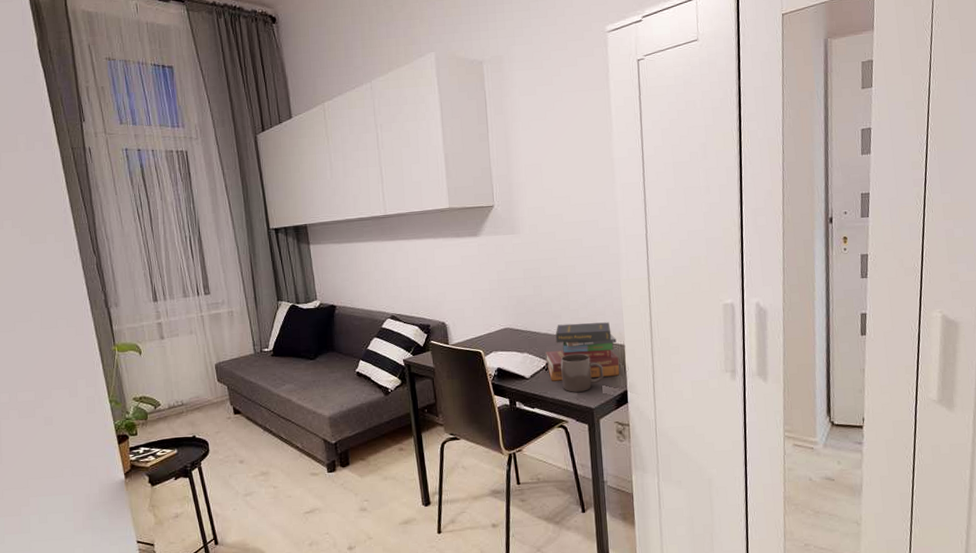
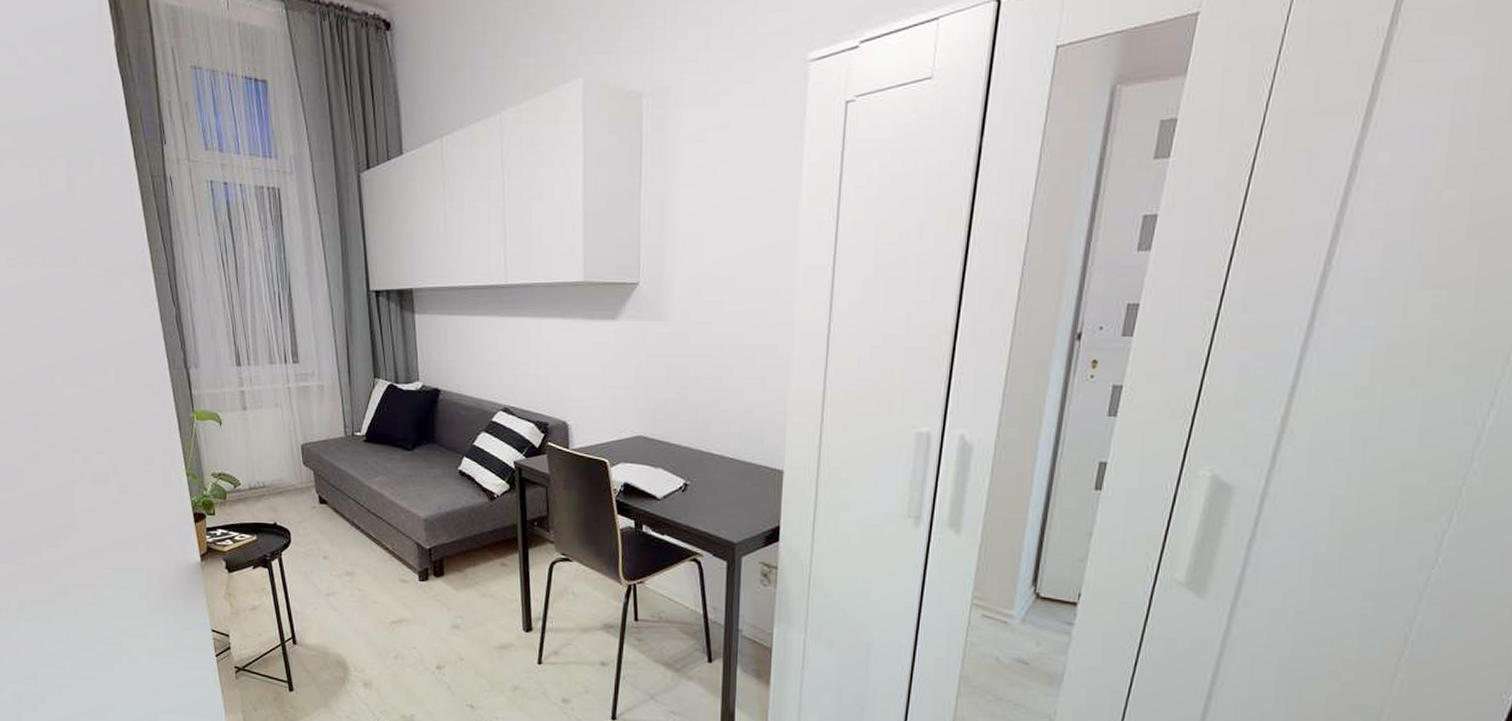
books: present [545,322,620,381] -> none [684,438,774,507]
mug: present [560,353,604,392] -> none [700,474,753,522]

